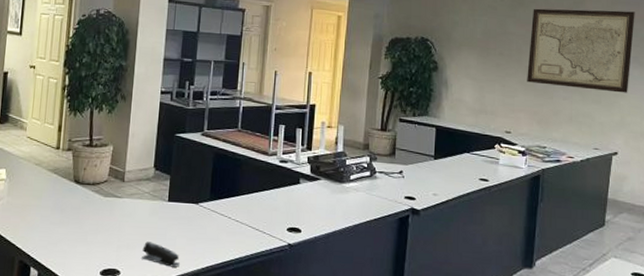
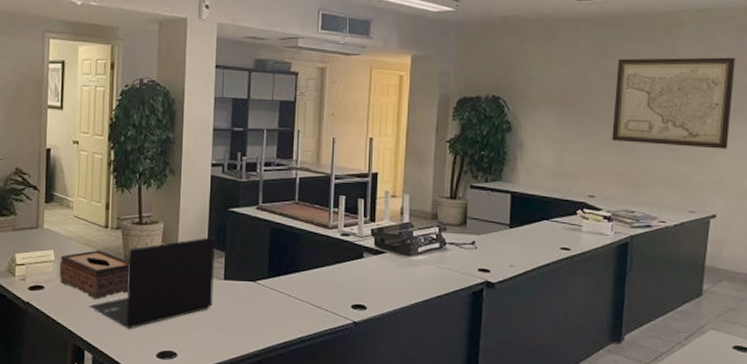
tissue box: none [9,170,79,218] -> present [59,250,130,299]
laptop: none [37,159,161,247] -> present [89,236,215,329]
stapler: present [142,241,180,267] -> none [199,322,239,348]

